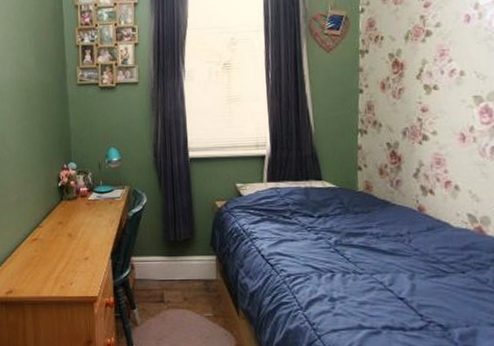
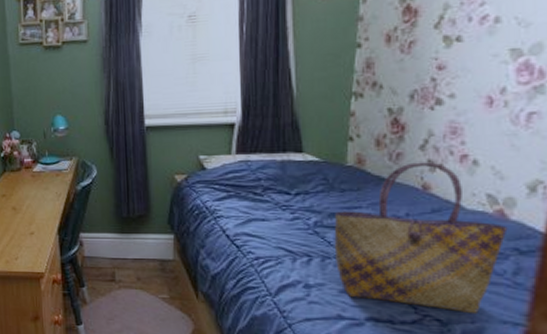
tote bag: none [351,187,486,319] -> present [334,162,508,315]

